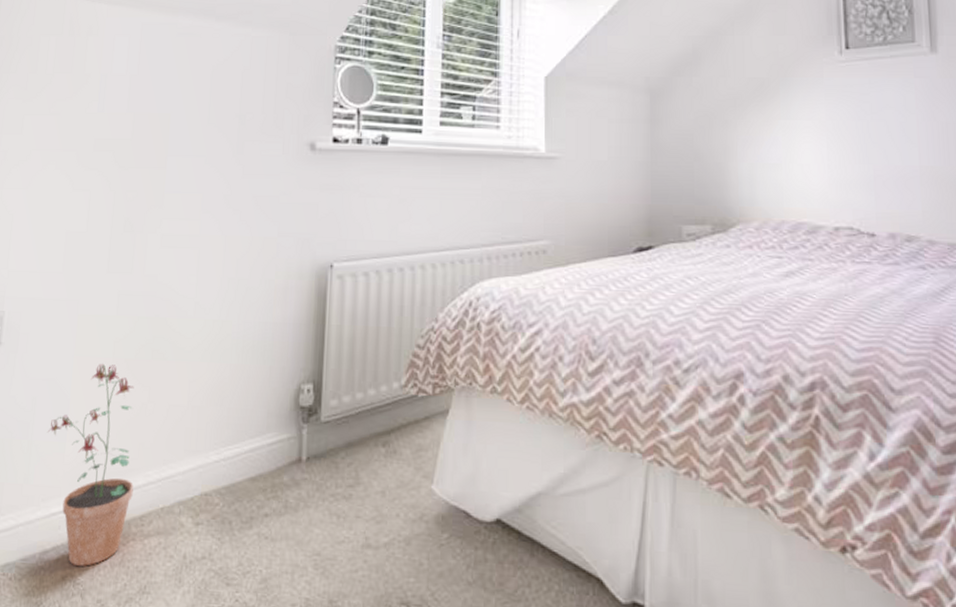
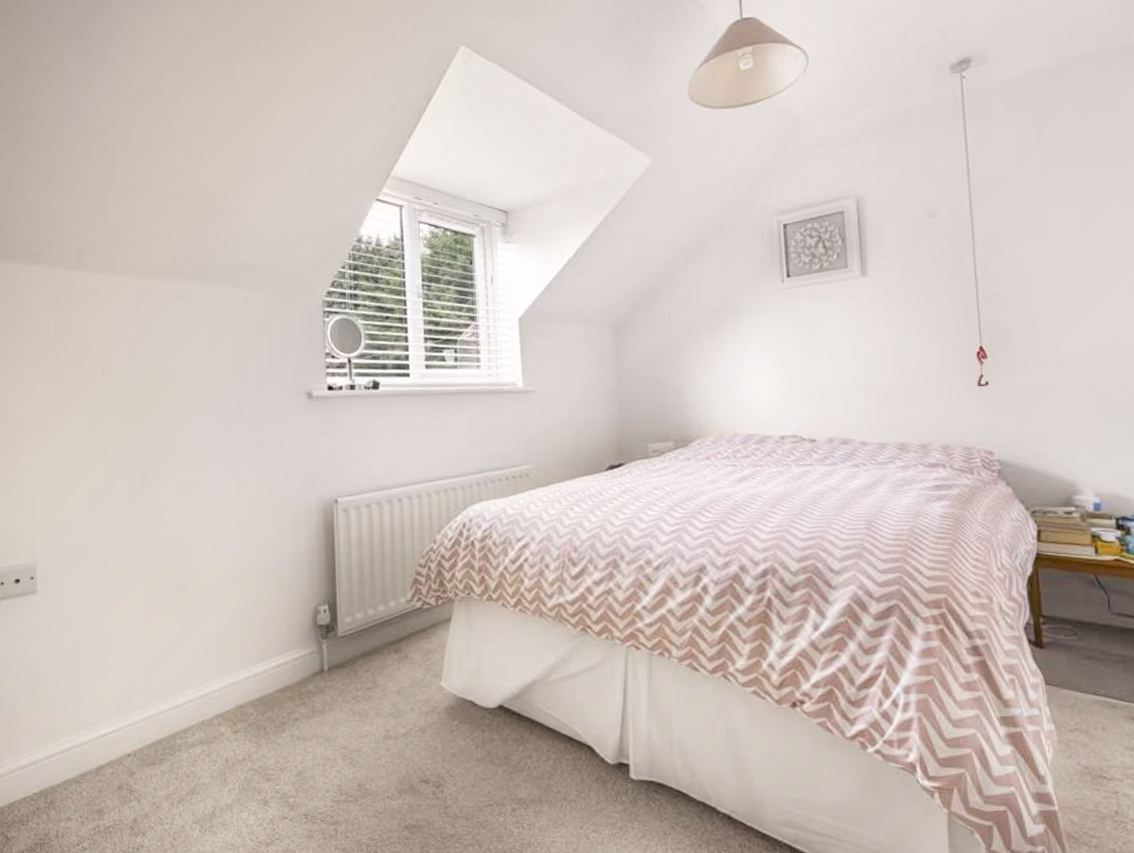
potted plant: present [48,364,134,566] -> none [90,602,175,776]

